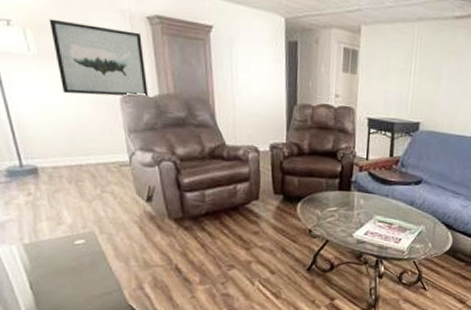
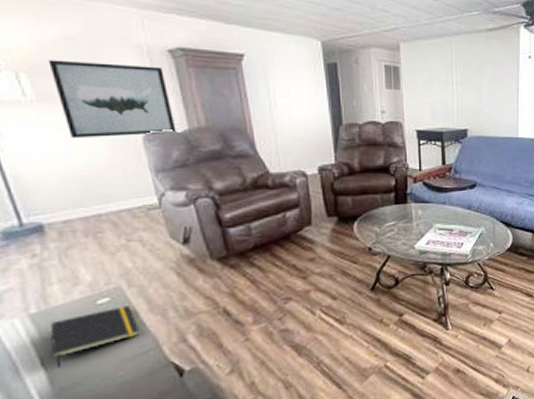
notepad: none [38,249,106,293] -> present [50,305,139,368]

